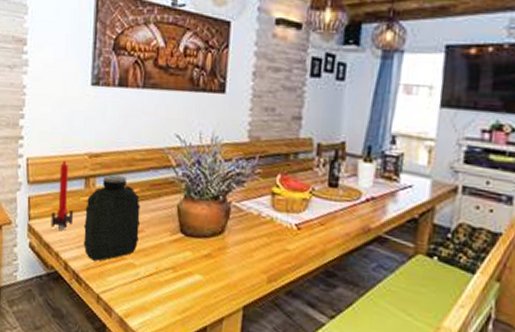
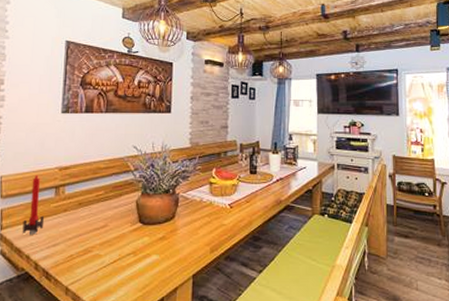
water jug: present [83,175,141,261] -> none [53,183,105,257]

